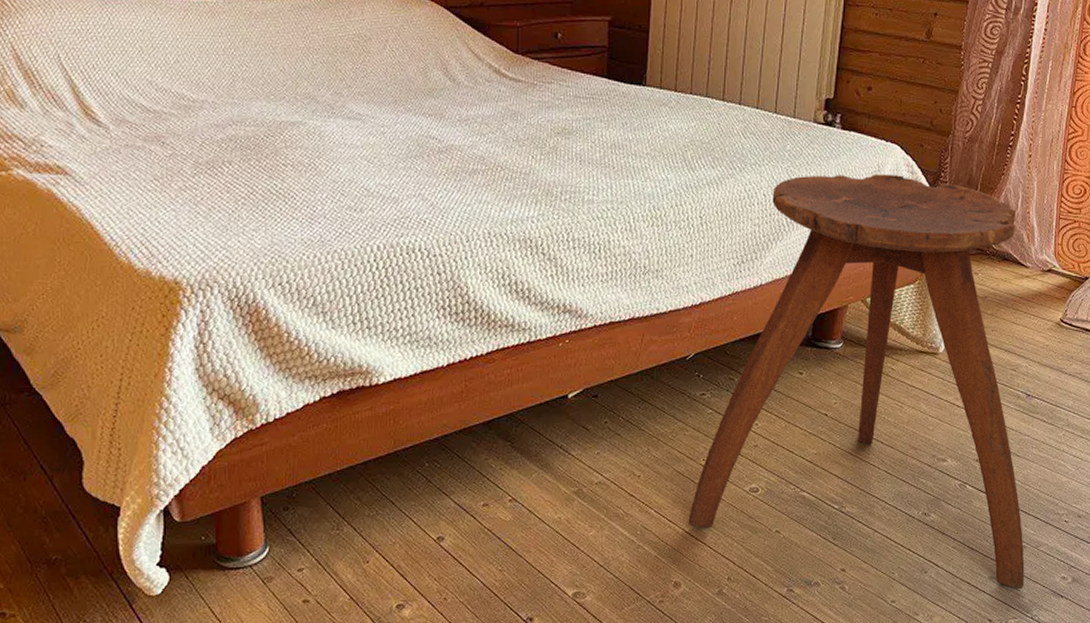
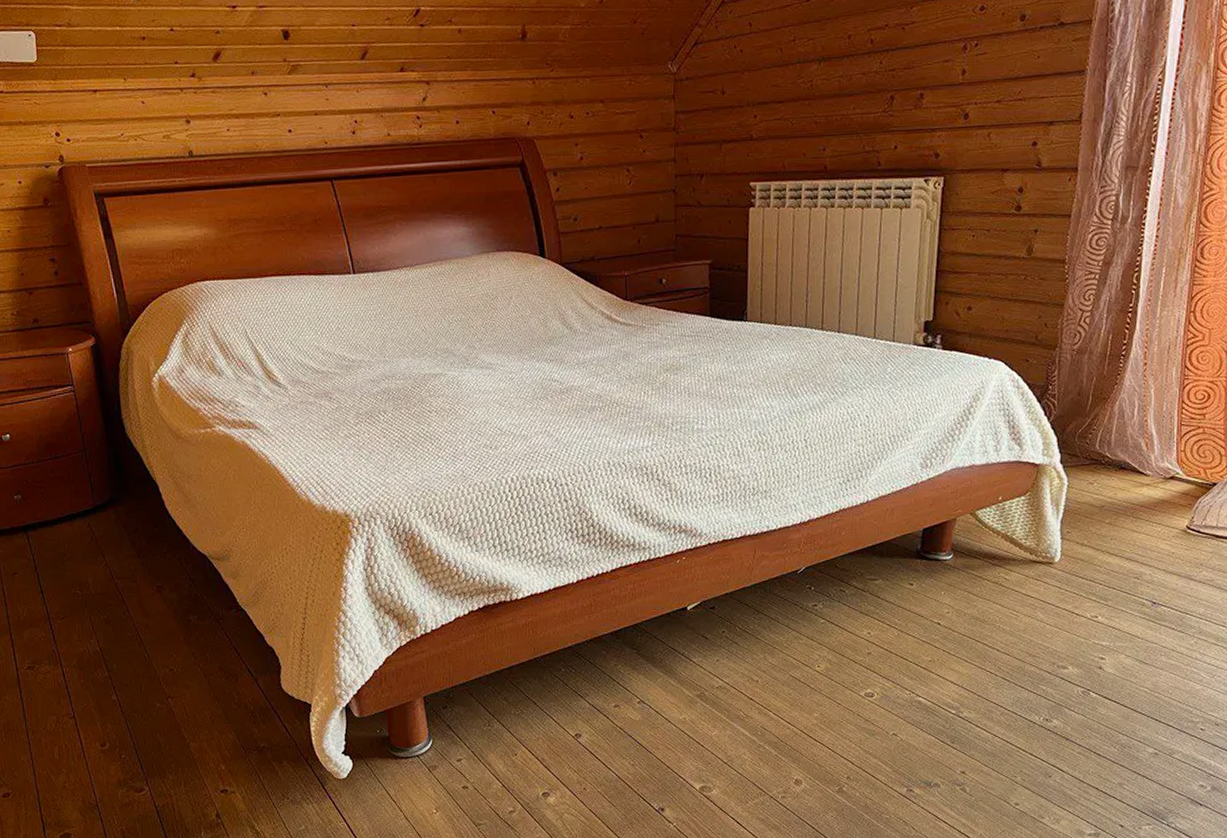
stool: present [688,174,1025,590] -> none [806,390,1158,797]

